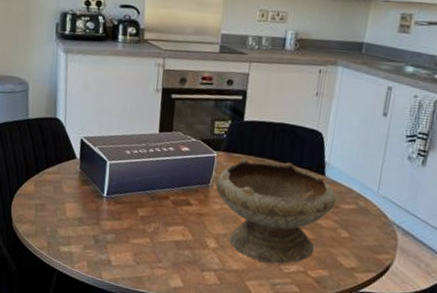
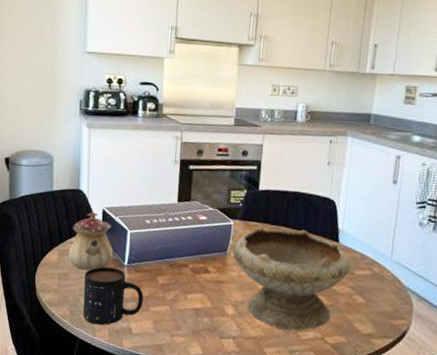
teapot: none [45,142,92,202] -> present [68,212,113,270]
mug: none [60,197,123,257] -> present [82,266,144,325]

